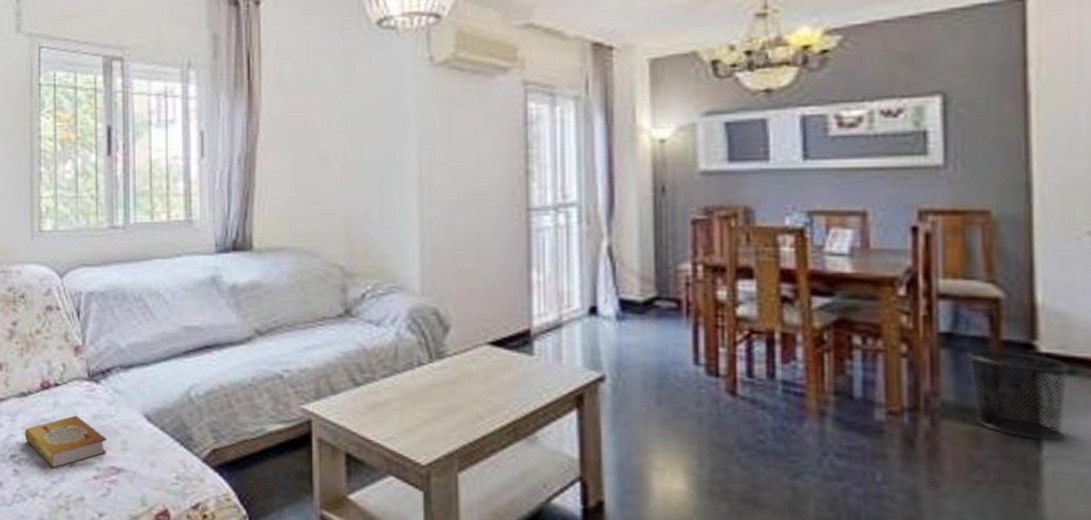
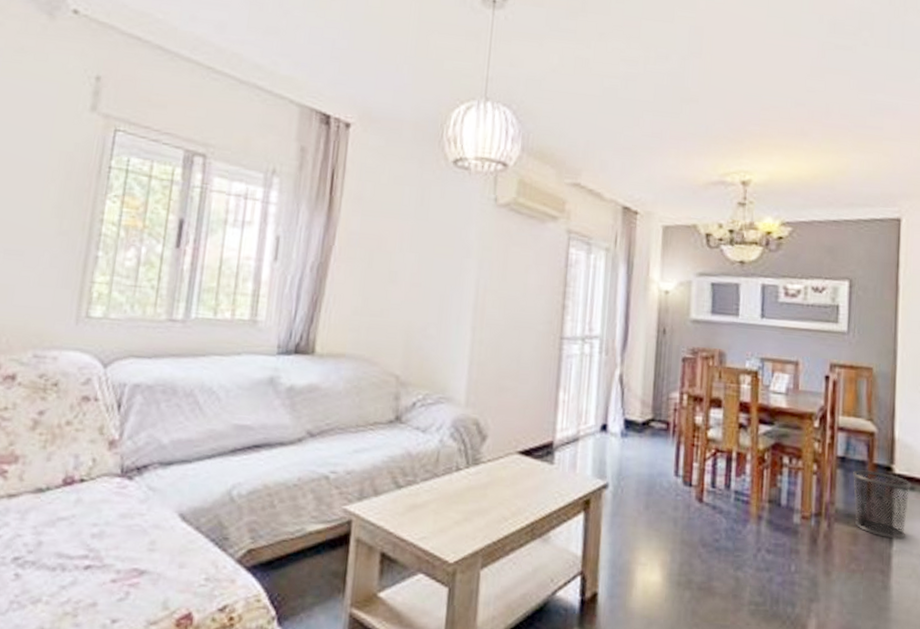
book: present [24,415,107,468] -> none [34,514,133,571]

